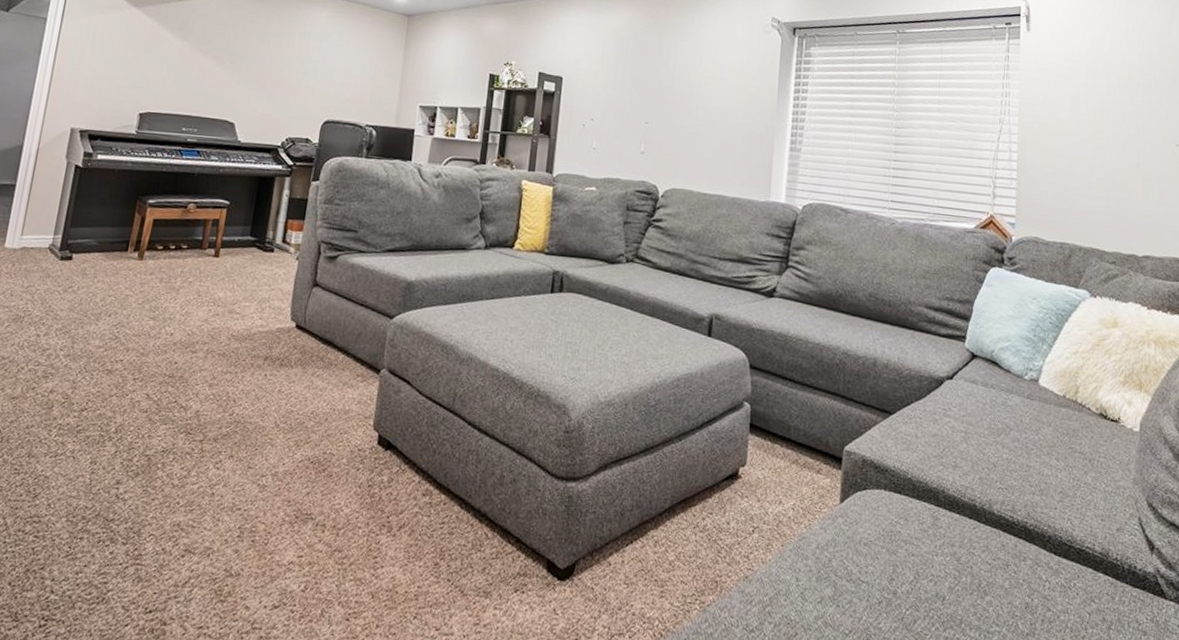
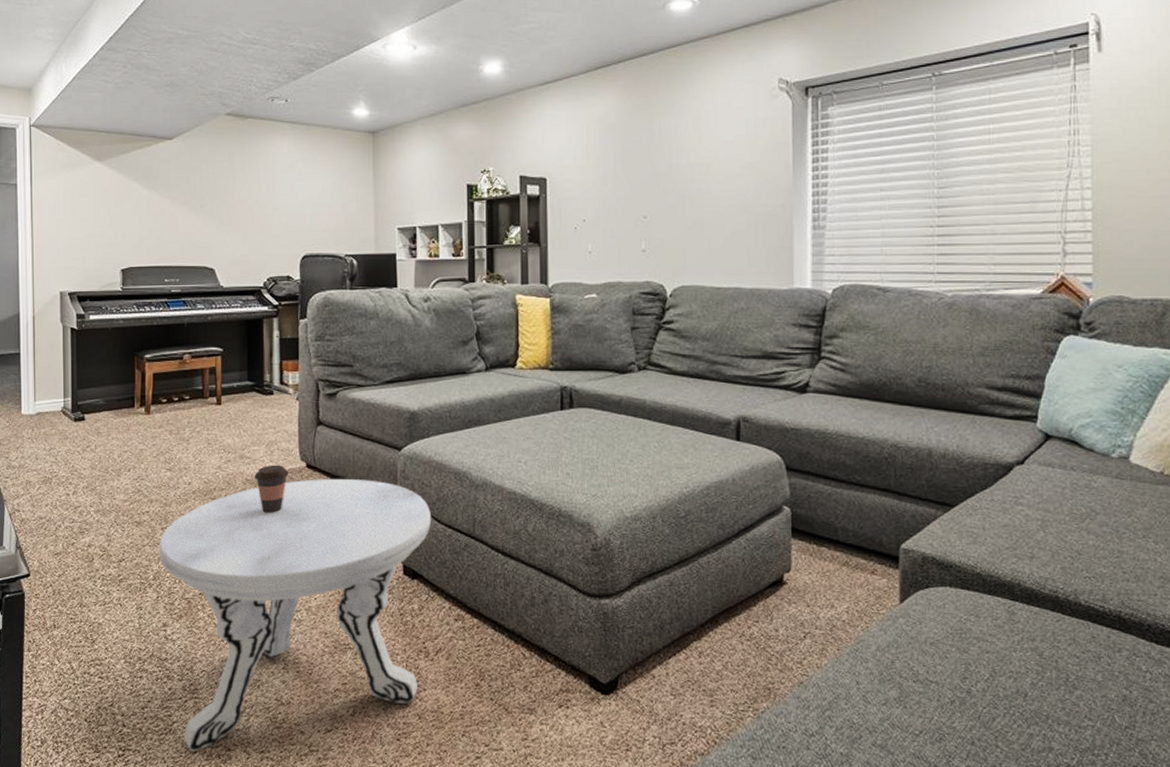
side table: none [116,340,414,625] -> present [159,478,432,752]
coffee cup: none [241,322,277,373] -> present [254,465,289,514]

